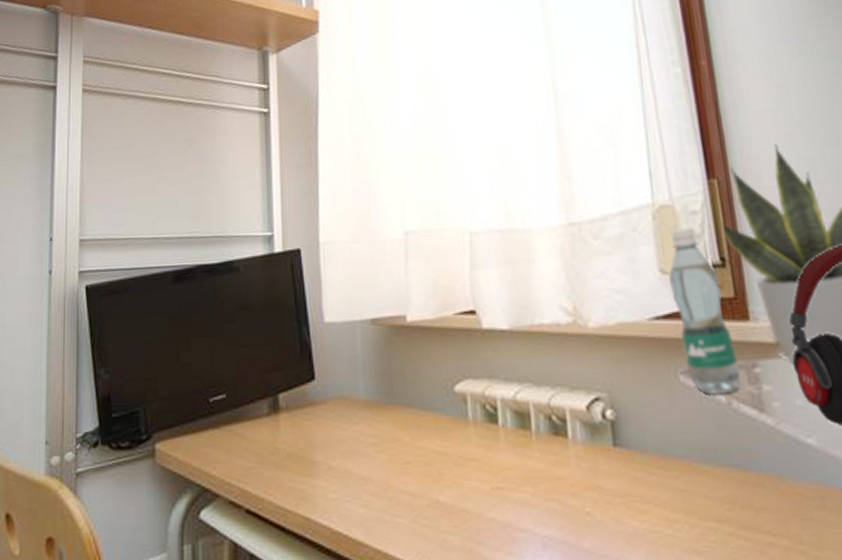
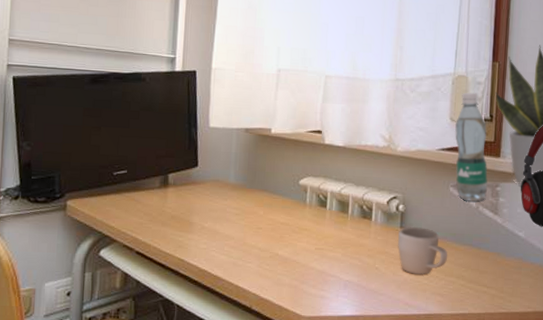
mug: none [612,441,698,521] -> present [398,226,448,275]

